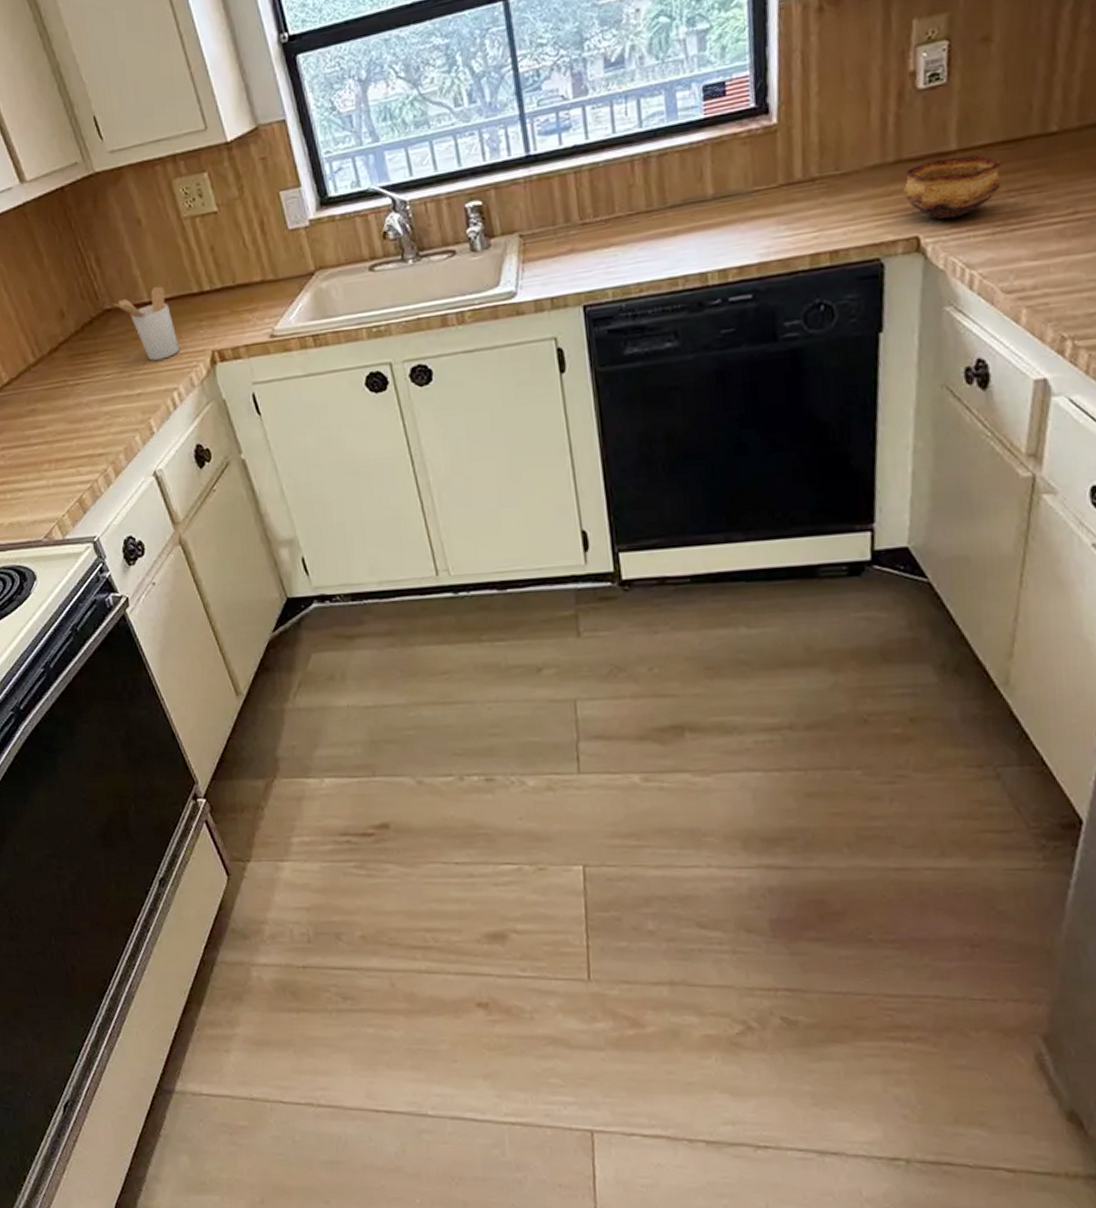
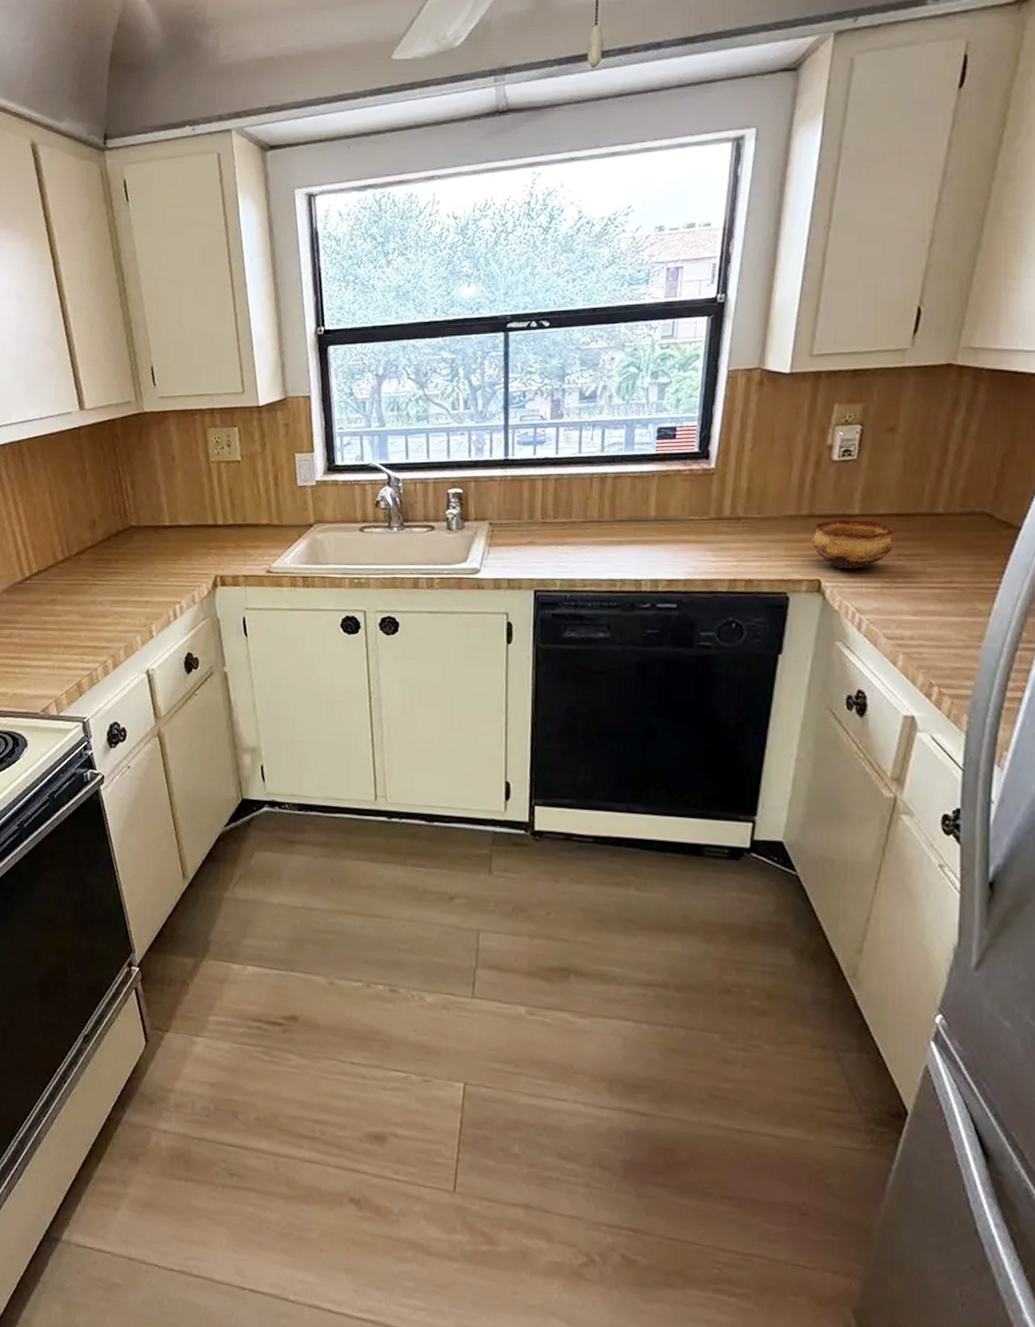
utensil holder: present [112,286,180,361] -> none [138,514,188,576]

